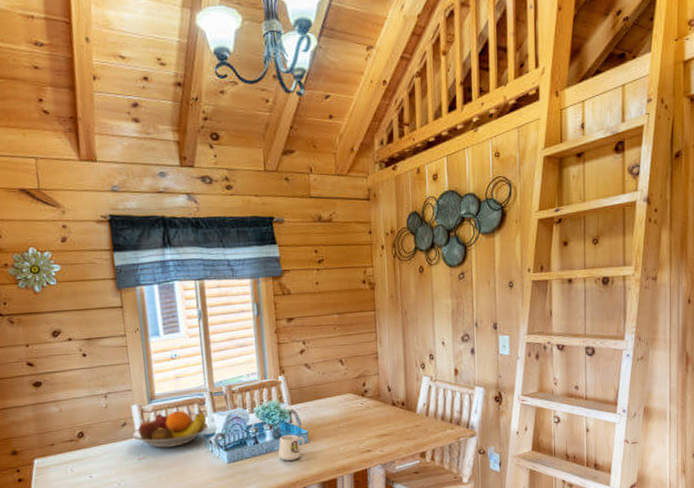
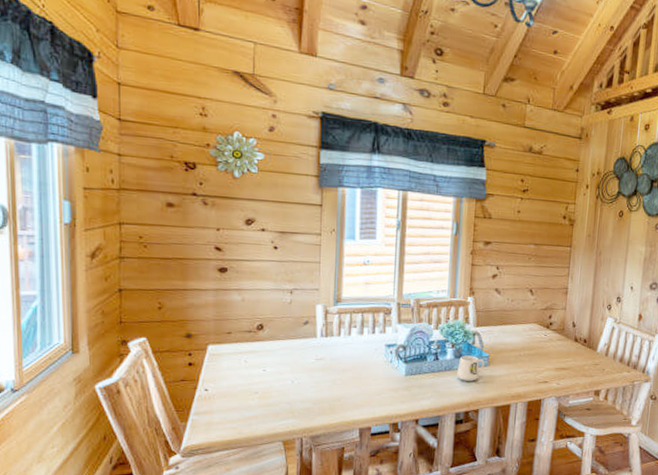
fruit bowl: present [131,410,209,448] -> none [312,316,392,352]

